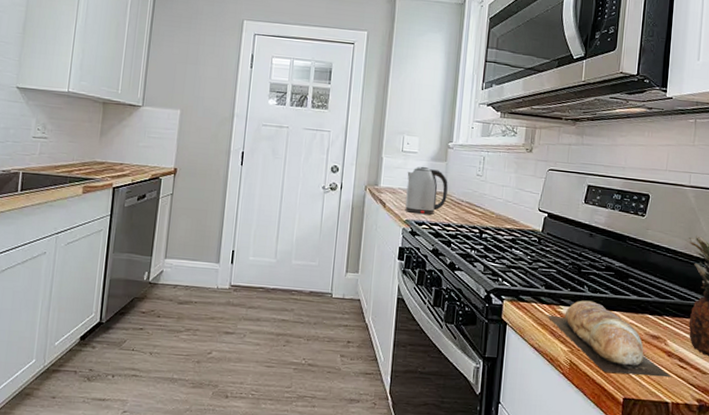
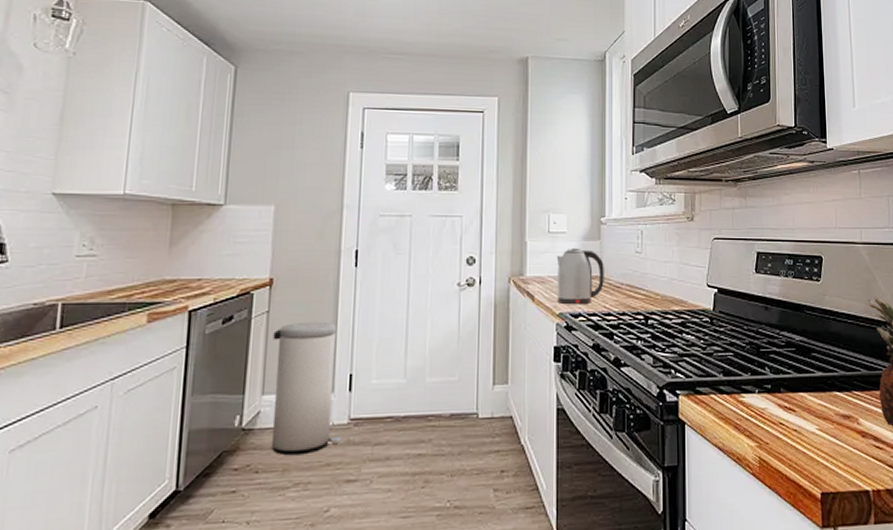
pedal bin: none [170,205,225,308] -> present [271,321,343,456]
bread loaf: present [546,300,672,378] -> none [728,384,869,465]

